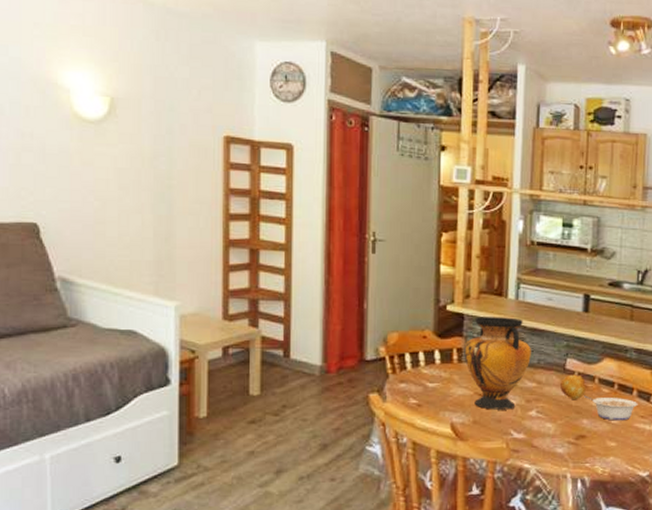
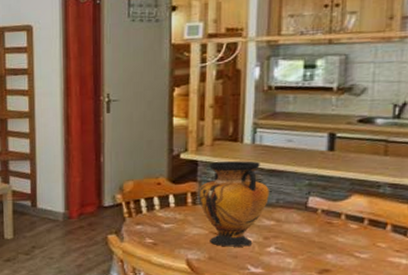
fruit: present [560,374,587,399] -> none [302,212,332,235]
legume: present [584,395,638,421] -> none [328,231,393,256]

